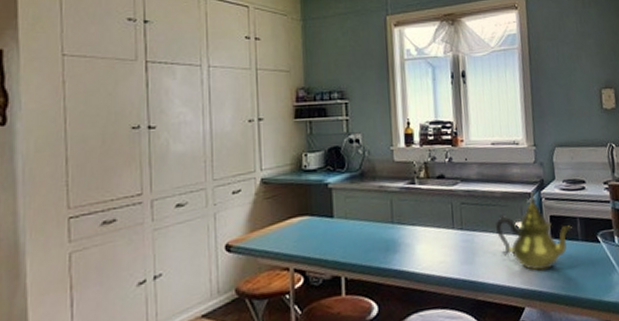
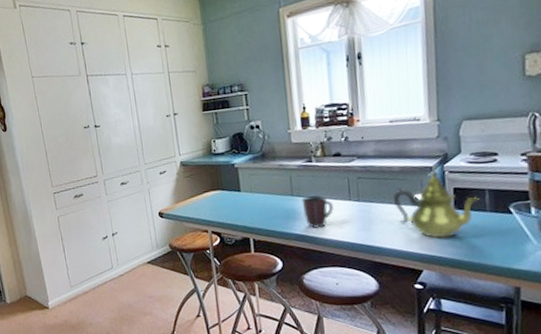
mug: none [402,223,436,262] -> present [301,195,334,228]

